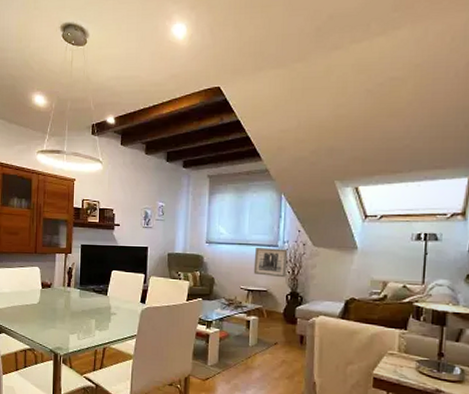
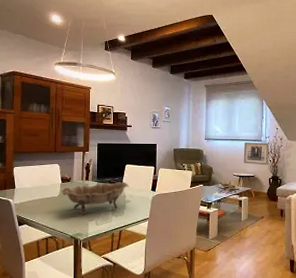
decorative bowl: none [41,289,116,327] -> present [61,181,129,215]

